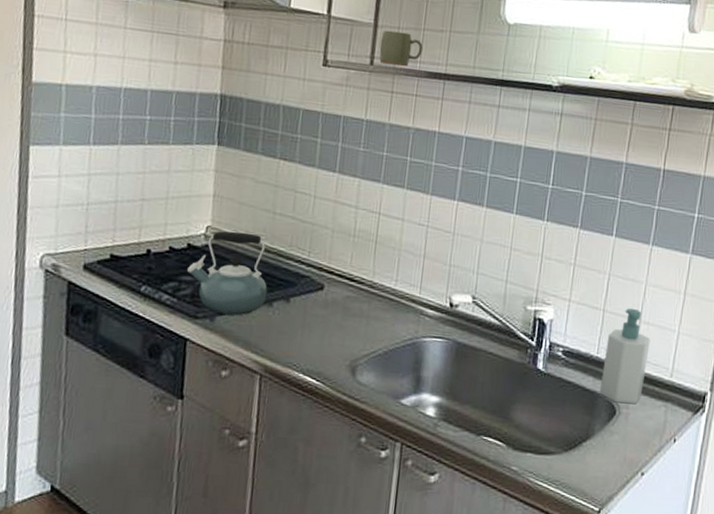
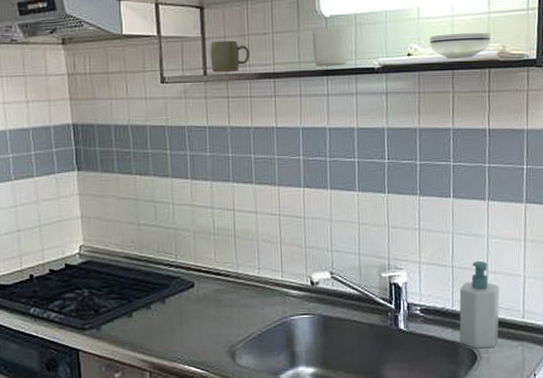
kettle: present [187,231,268,316] -> none [69,246,144,323]
mug: none [489,35,531,78] -> present [312,27,348,67]
bowl: none [614,61,681,92] -> present [429,32,492,58]

